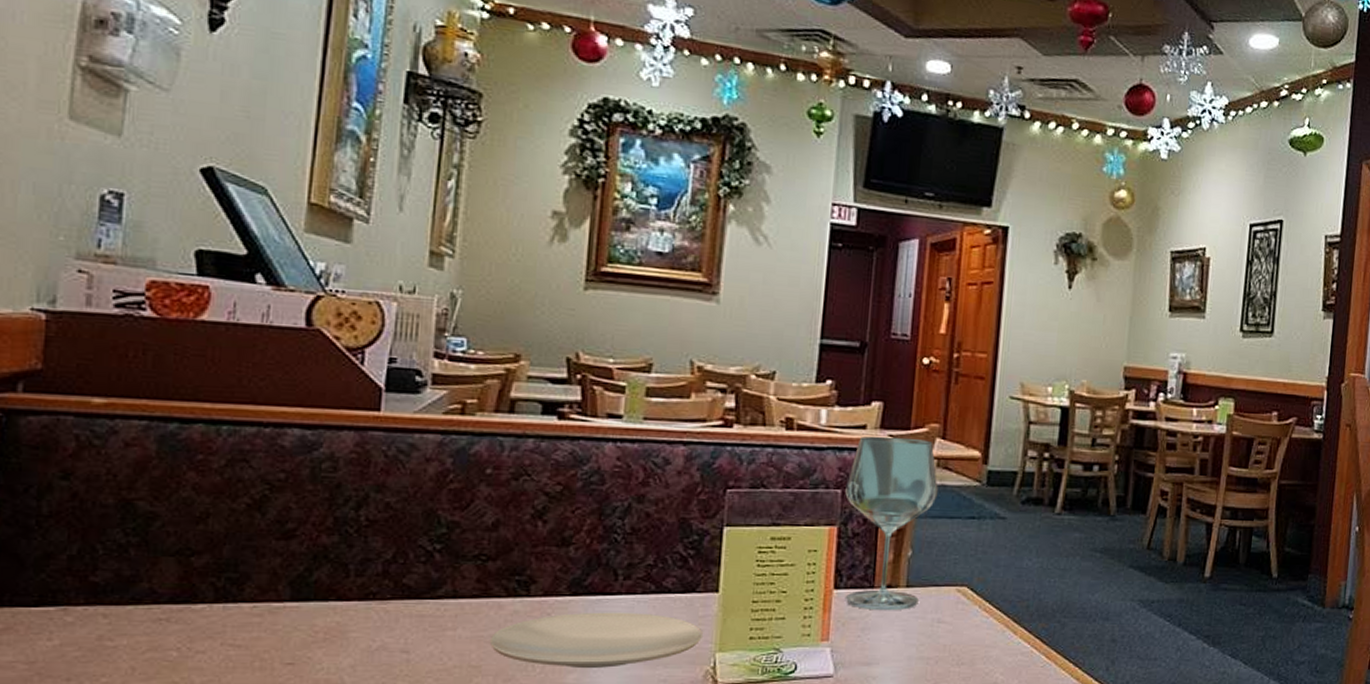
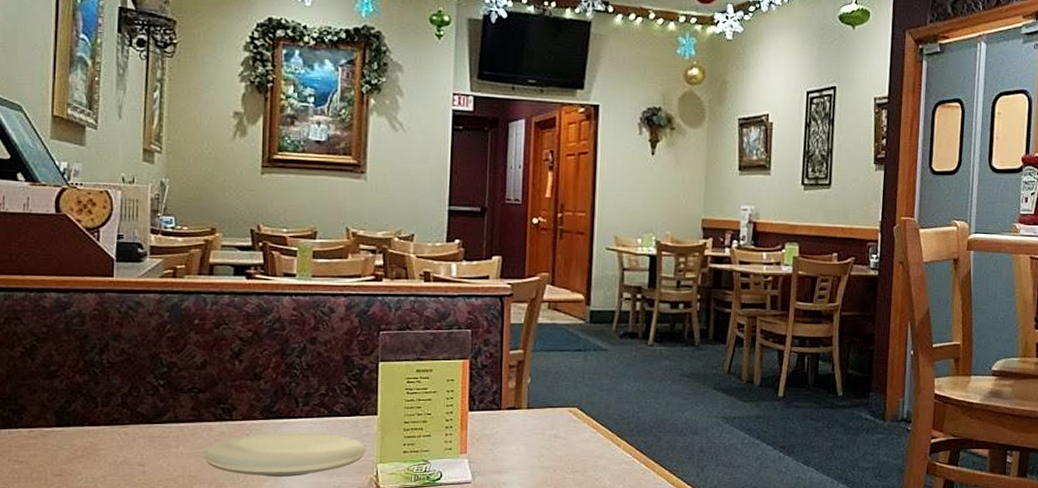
wine glass: present [845,436,938,611] -> none [474,284,550,429]

